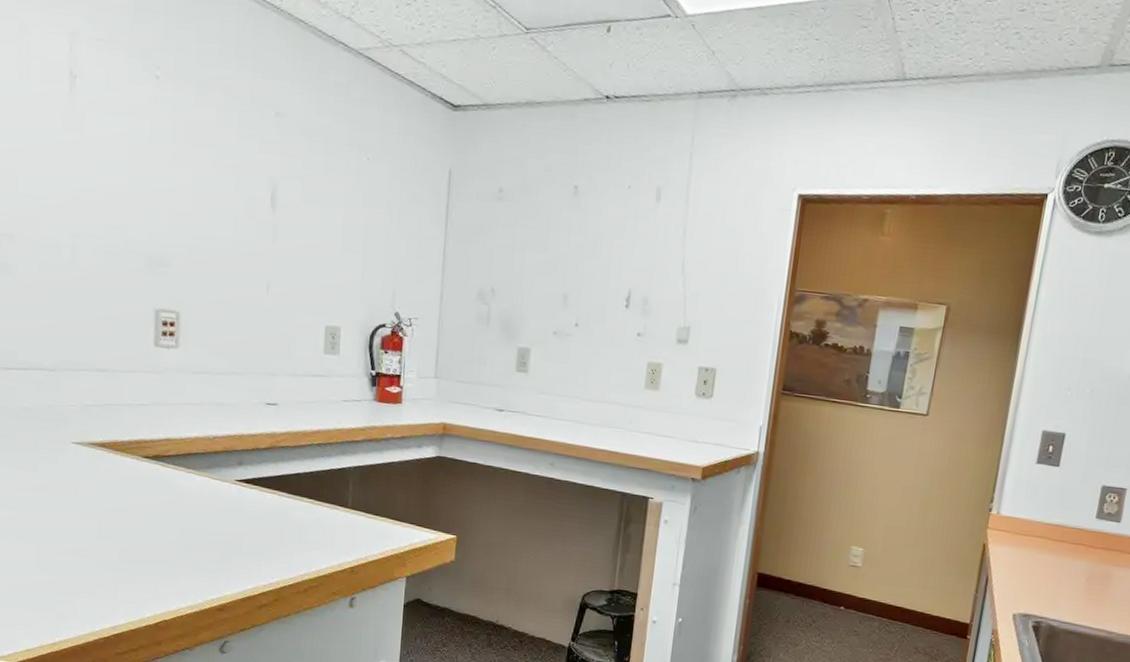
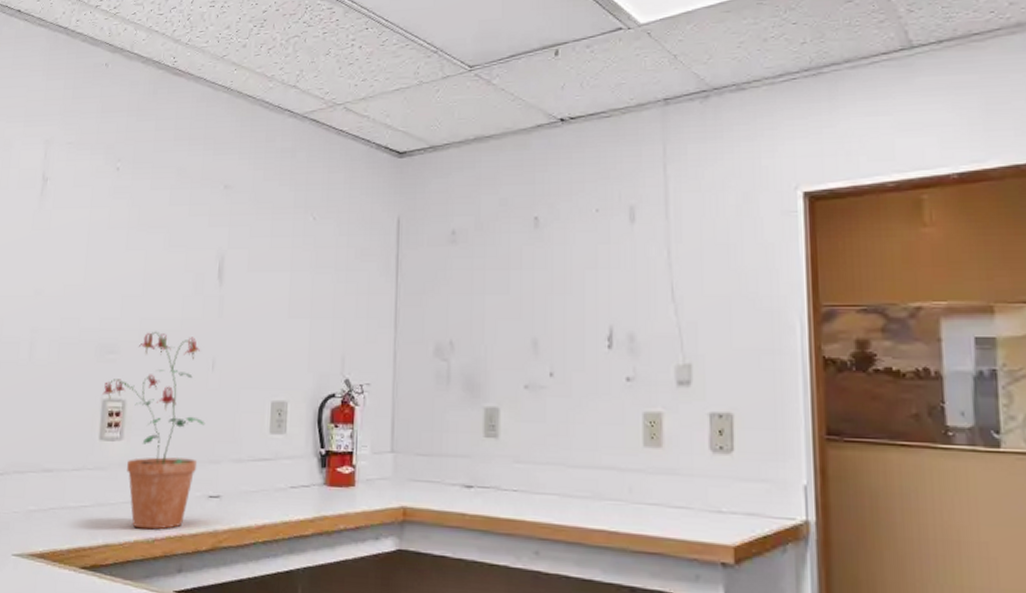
potted plant: none [155,249,262,429] -> present [102,331,206,530]

